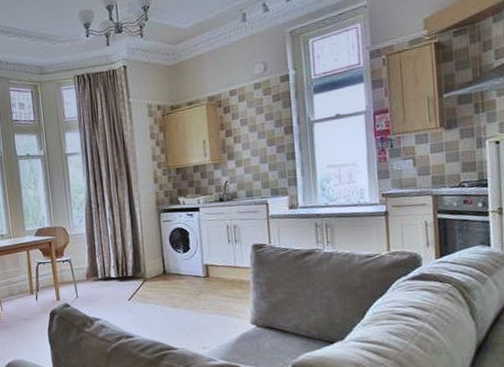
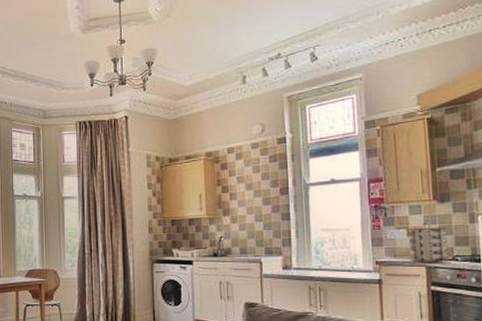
spice rack: none [415,150,457,192] -> present [409,222,450,264]

